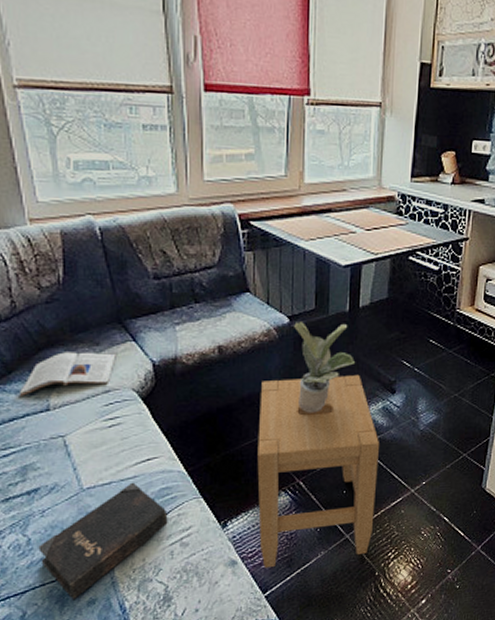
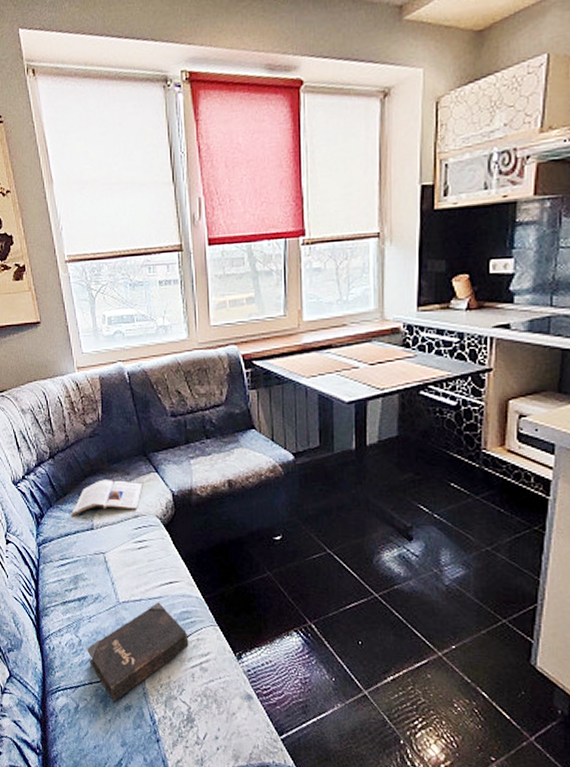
stool: present [257,374,379,569] -> none [268,516,397,716]
potted plant: present [294,322,356,413] -> none [299,459,366,554]

